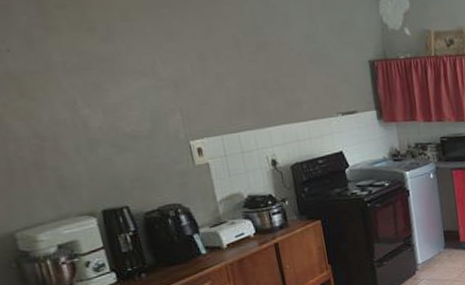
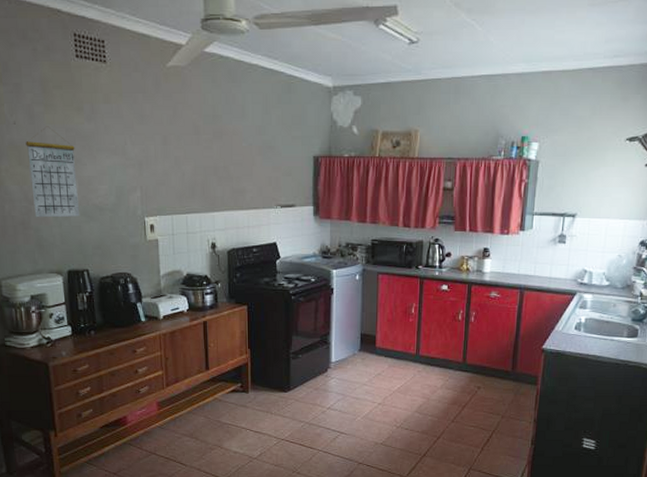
calendar: none [26,51,109,156] -> present [26,126,80,218]

